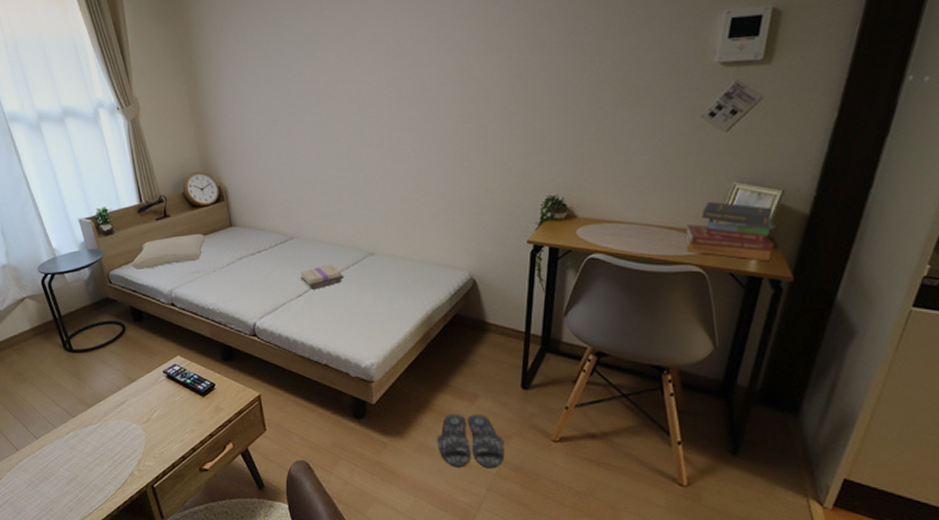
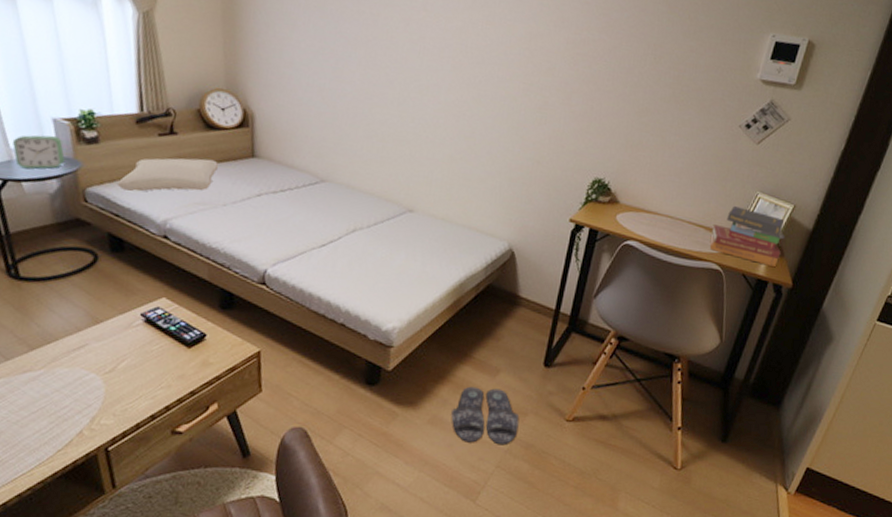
alarm clock: none [53,233,91,263] -> present [12,135,65,169]
books: present [299,264,344,290] -> none [325,215,377,241]

